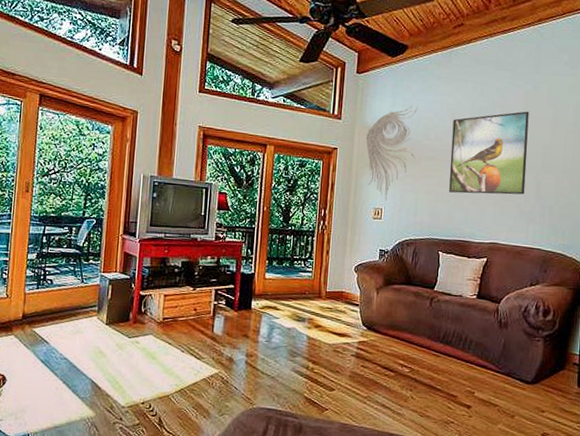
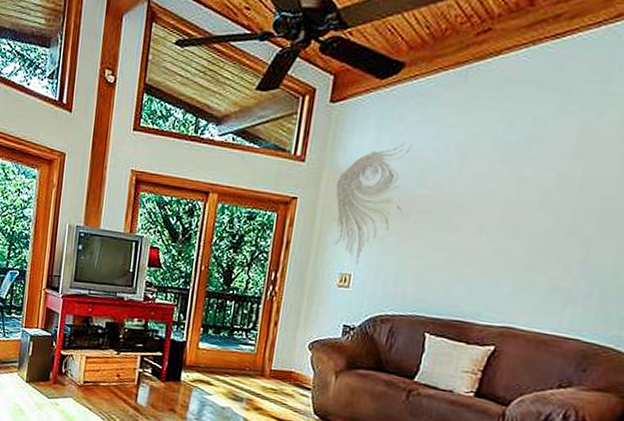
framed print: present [449,111,529,195] -> none [447,149,585,265]

